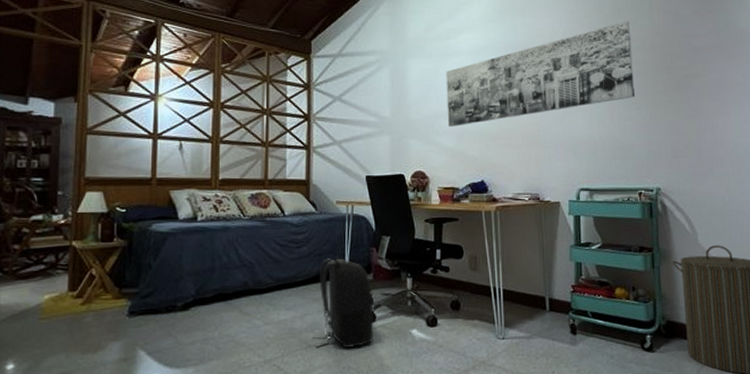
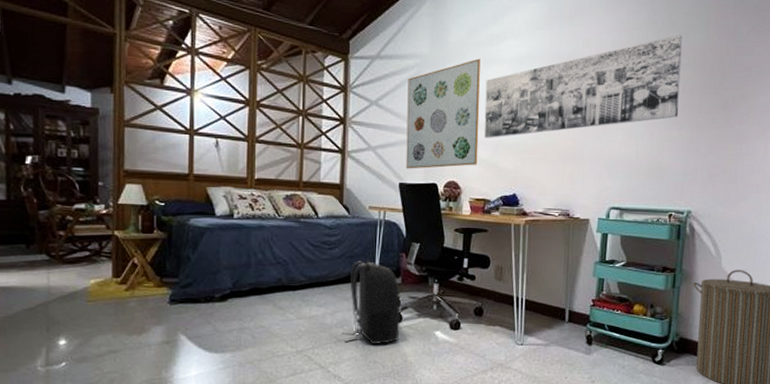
wall art: none [370,52,443,162] -> present [406,58,480,169]

